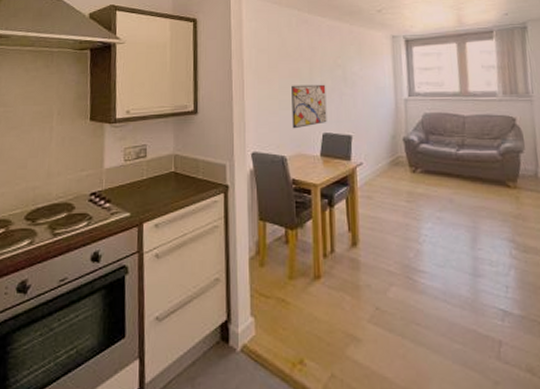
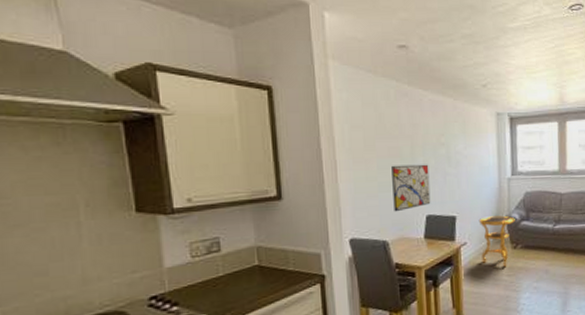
side table: none [375,137,414,191] -> present [478,215,515,267]

